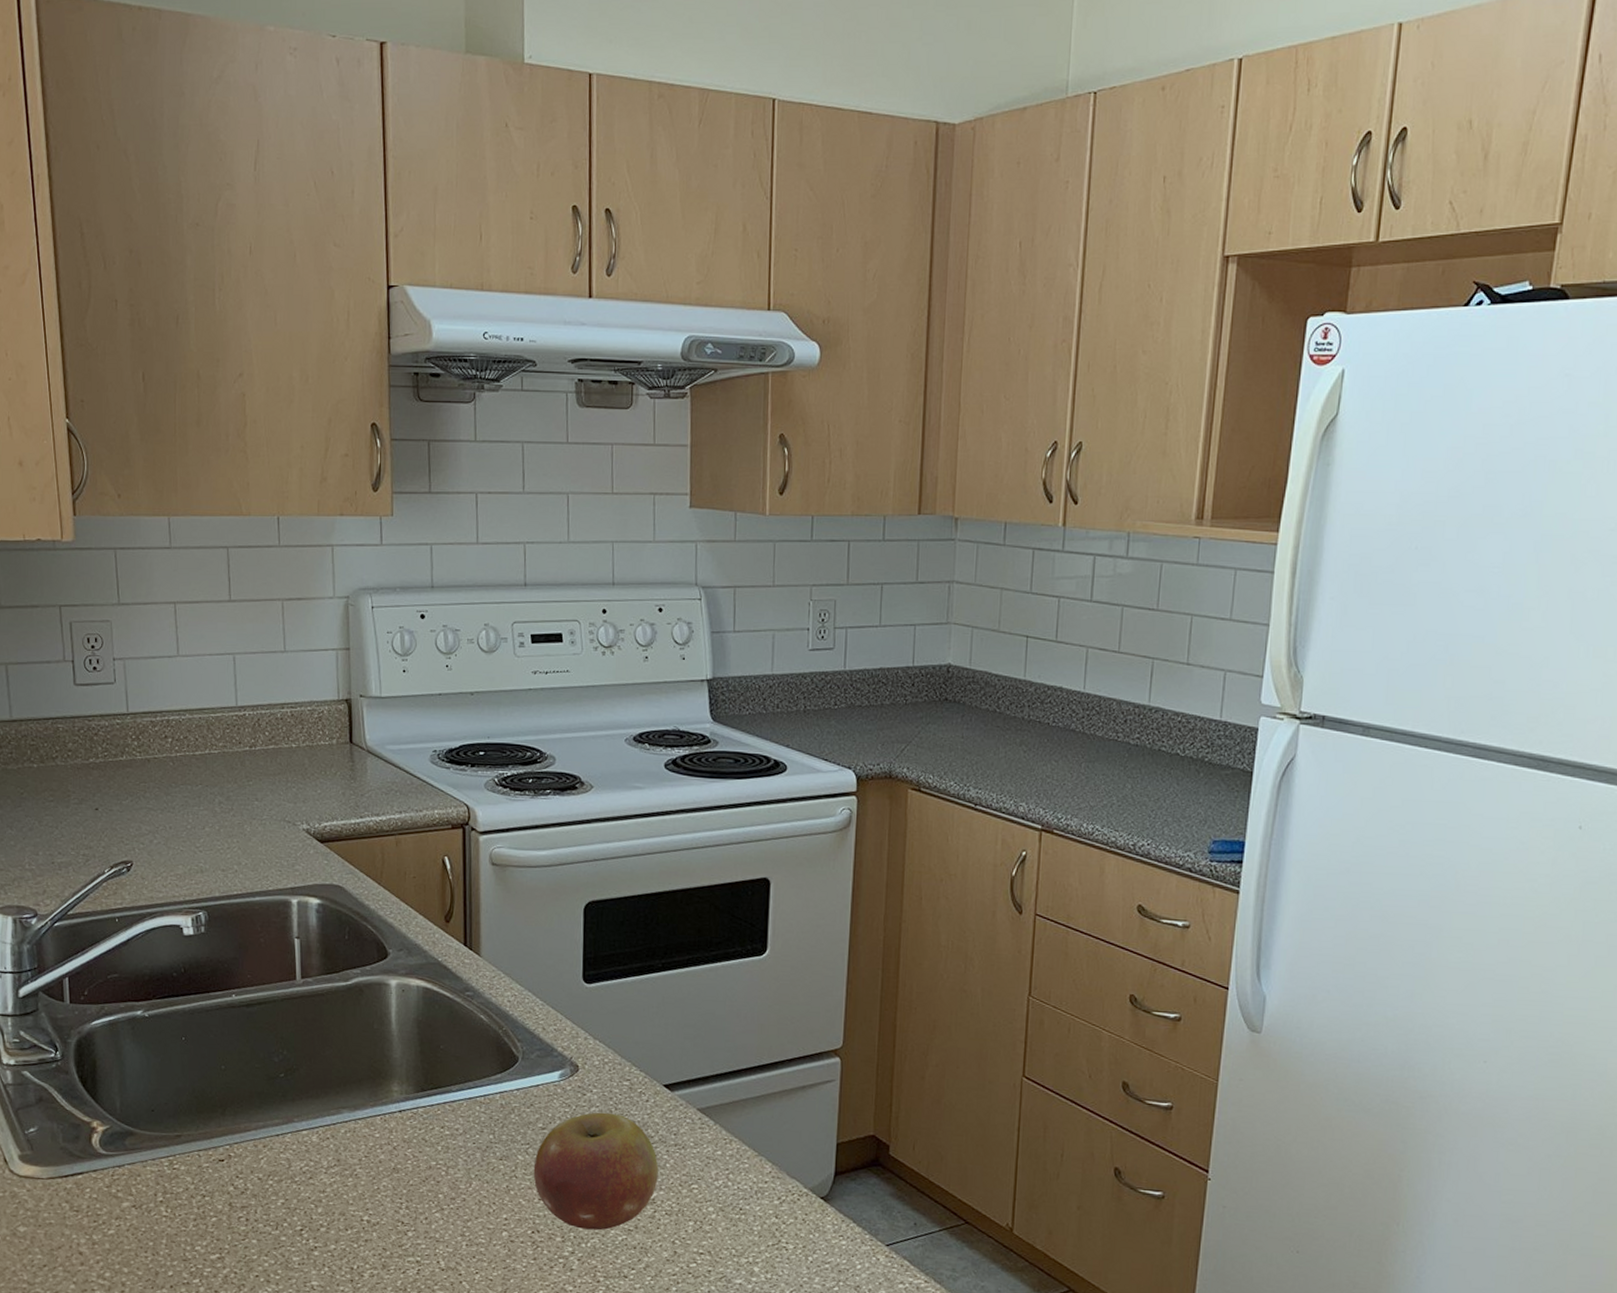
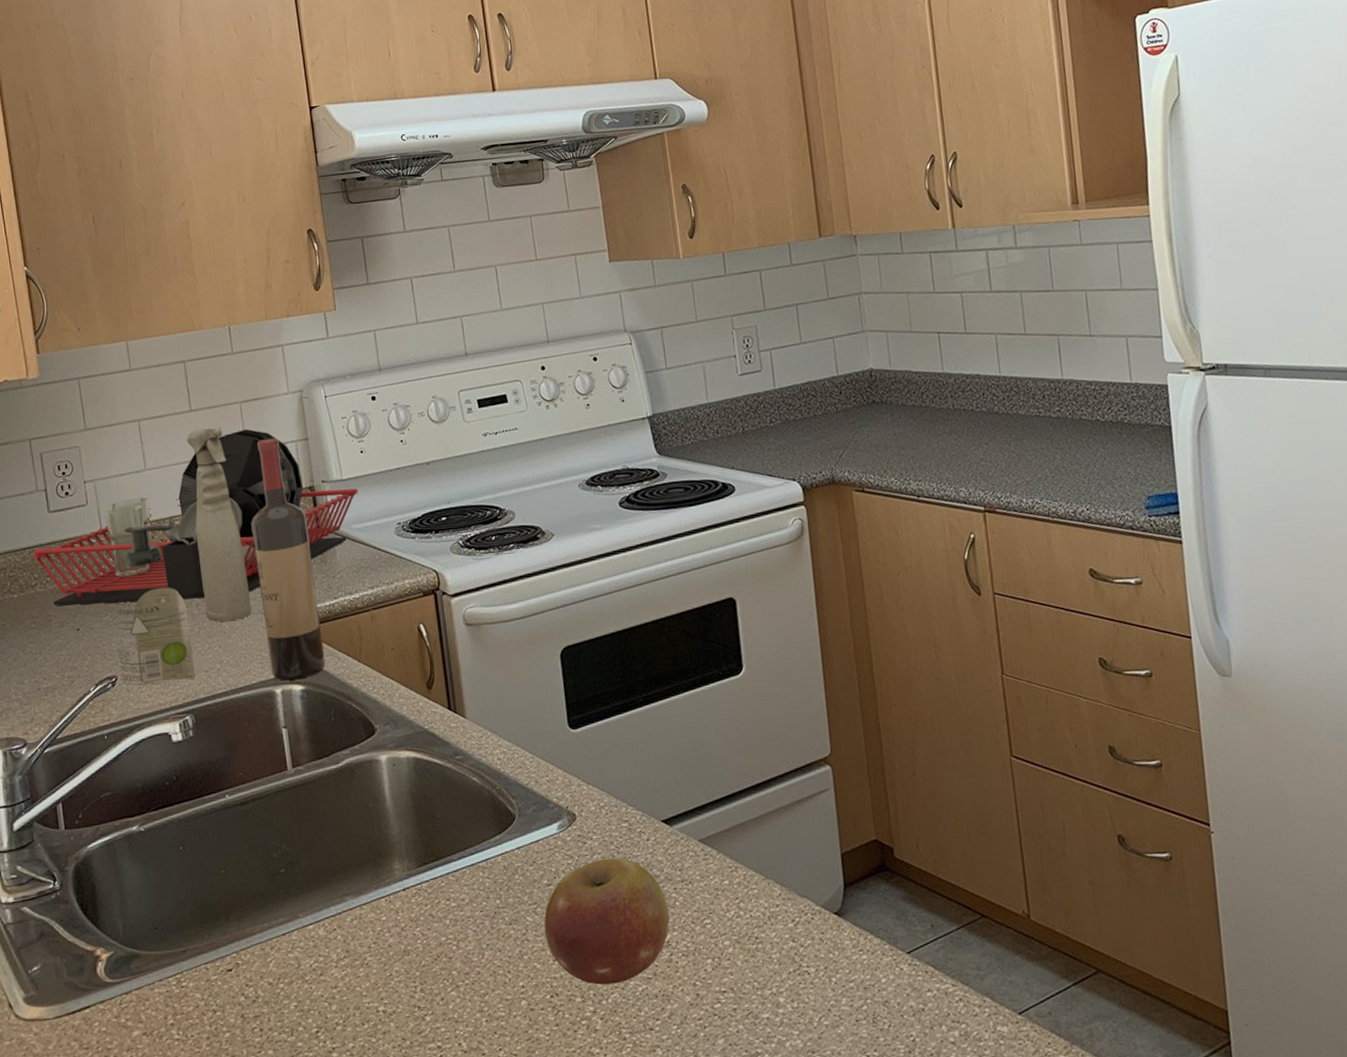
dish rack: none [55,628,396,798] -> present [33,429,358,606]
soap dispenser: none [132,712,212,877] -> present [113,524,195,686]
spray bottle: none [223,619,275,825] -> present [186,425,252,622]
wine bottle: none [282,642,345,893] -> present [251,438,325,681]

